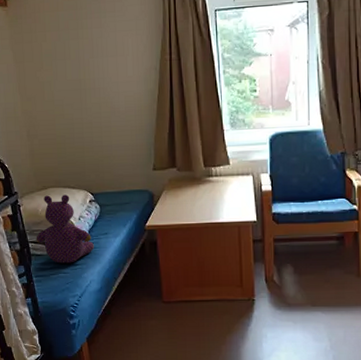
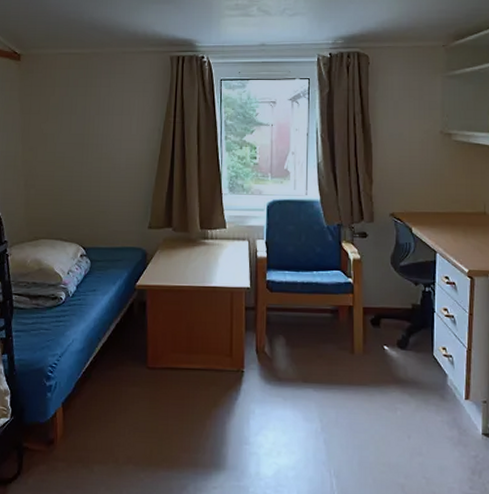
teddy bear: present [36,194,94,264] -> none [20,246,81,319]

